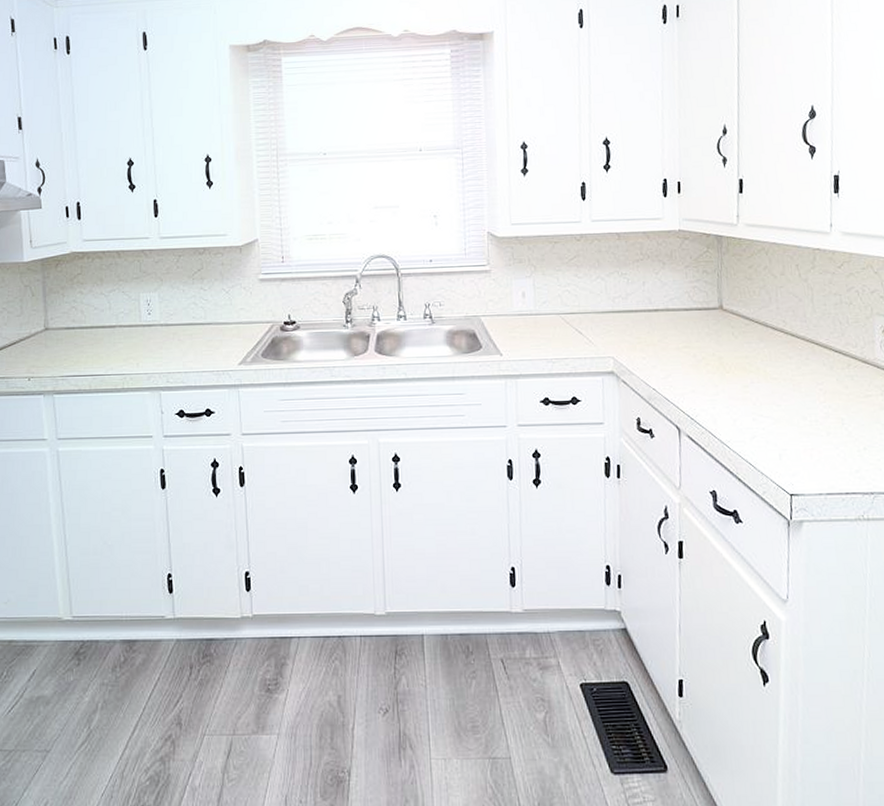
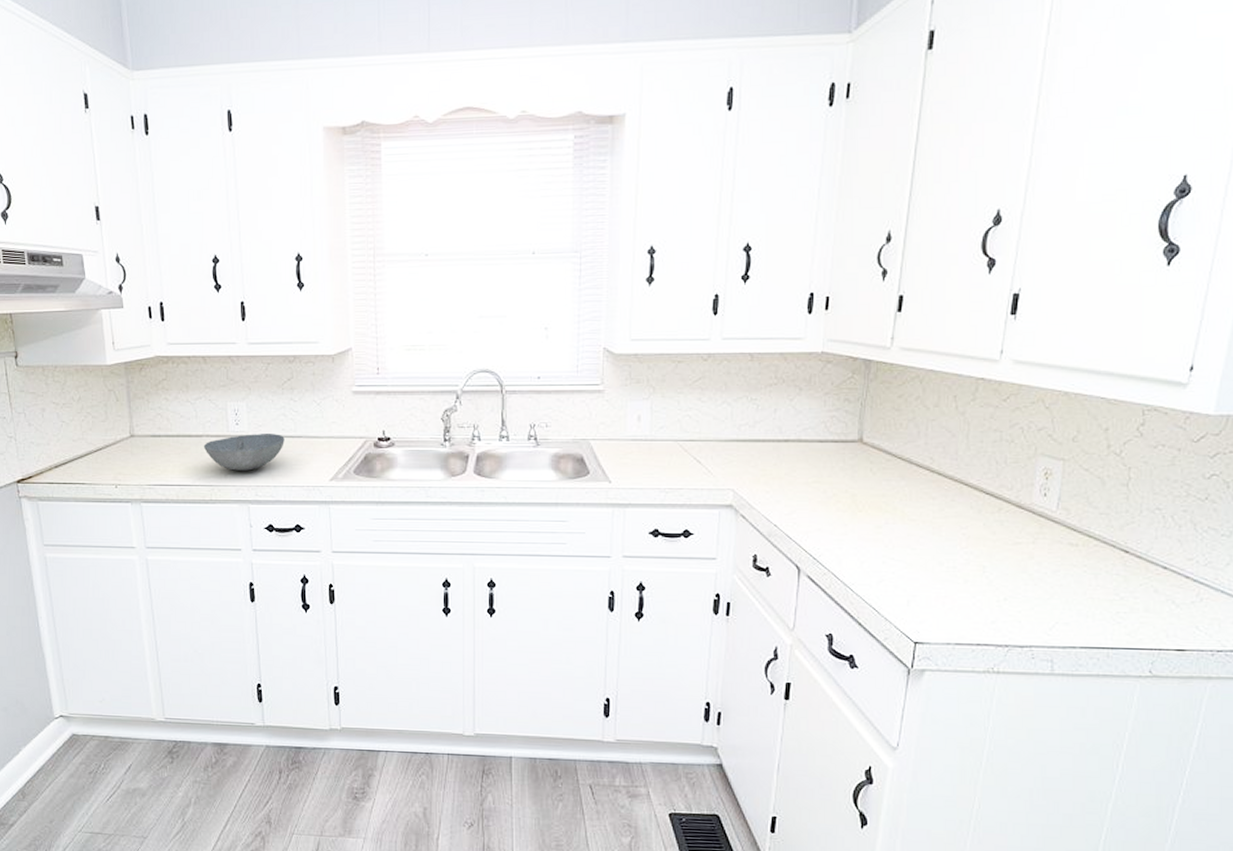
bowl: none [116,321,195,359] -> present [203,434,285,471]

